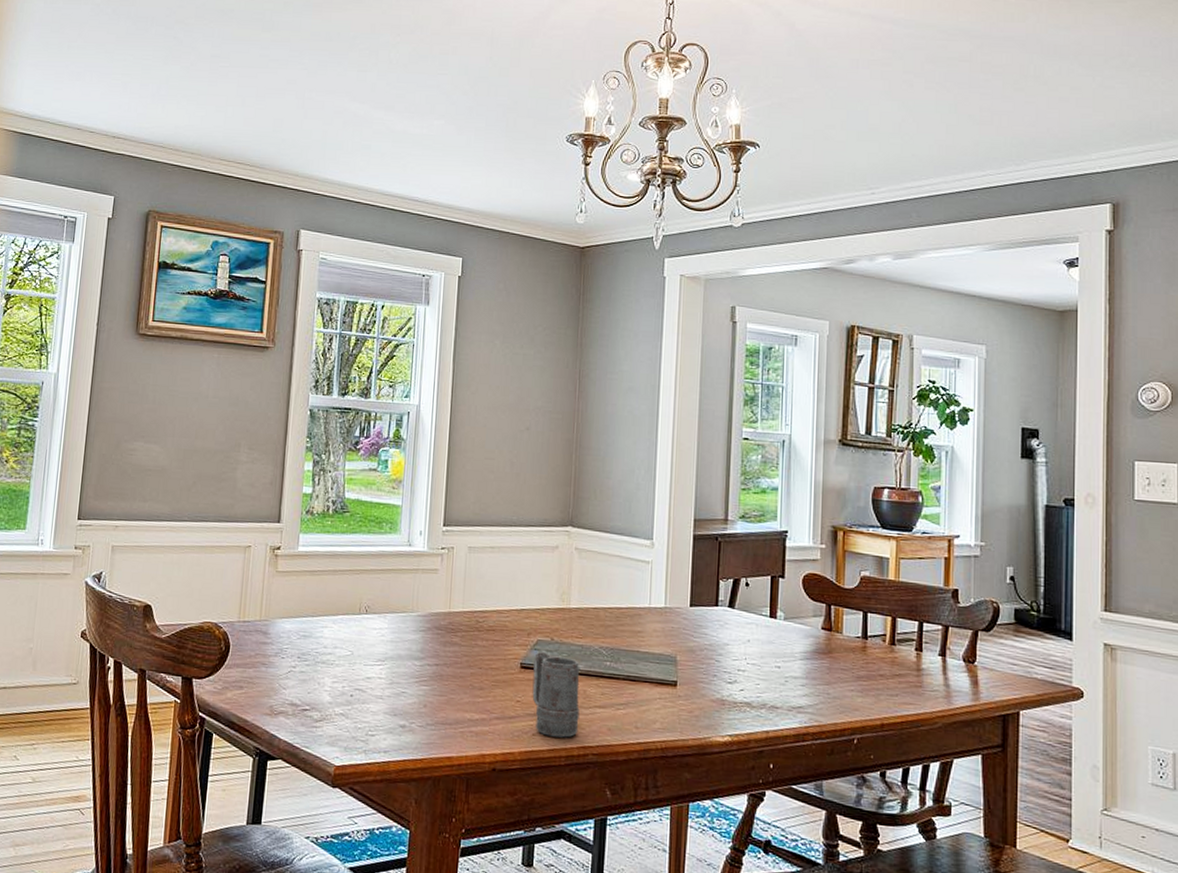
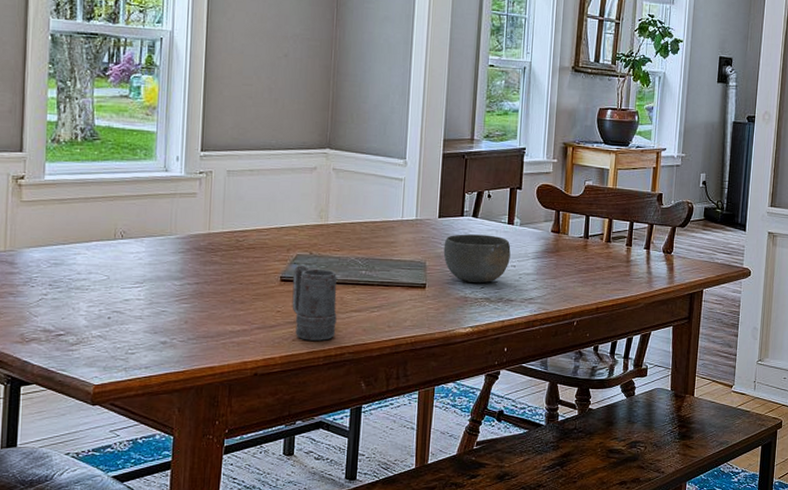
bowl: none [696,626,774,685] -> present [443,234,511,284]

